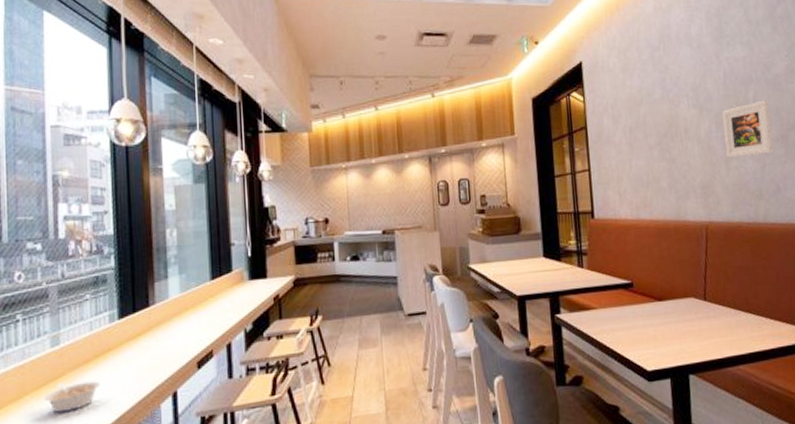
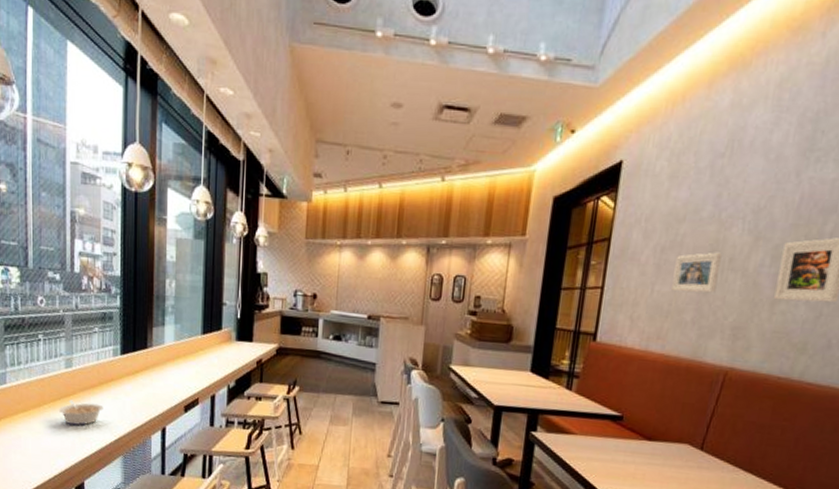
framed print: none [643,125,681,164] -> present [671,252,722,293]

